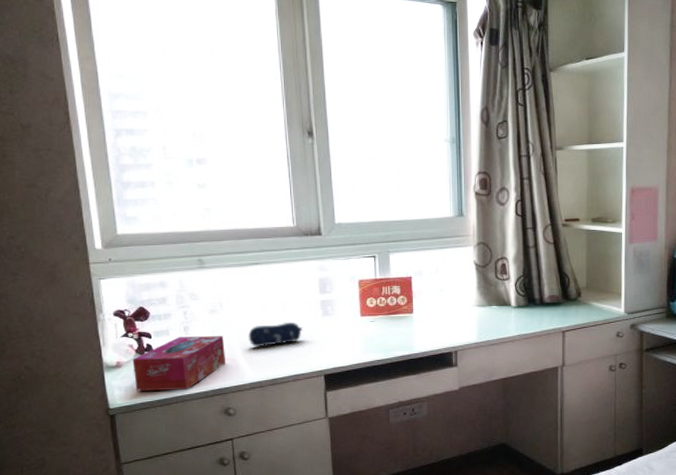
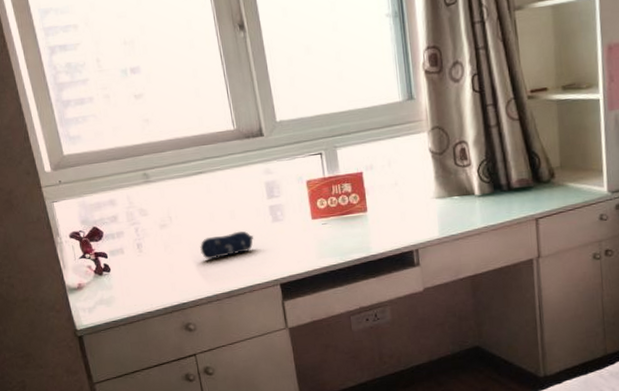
tissue box: present [132,336,226,391] -> none [92,250,182,312]

